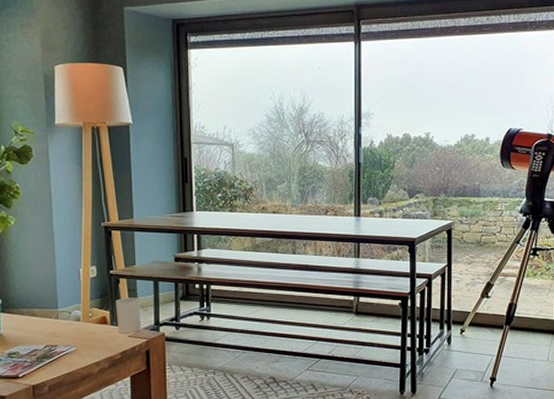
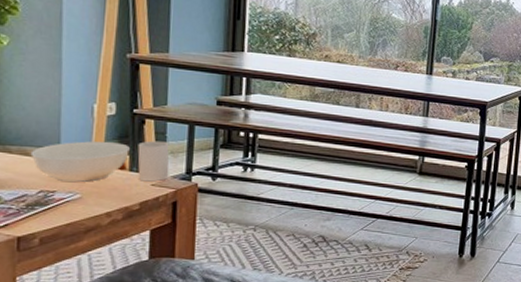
bowl: none [37,301,110,338] -> present [30,141,130,183]

